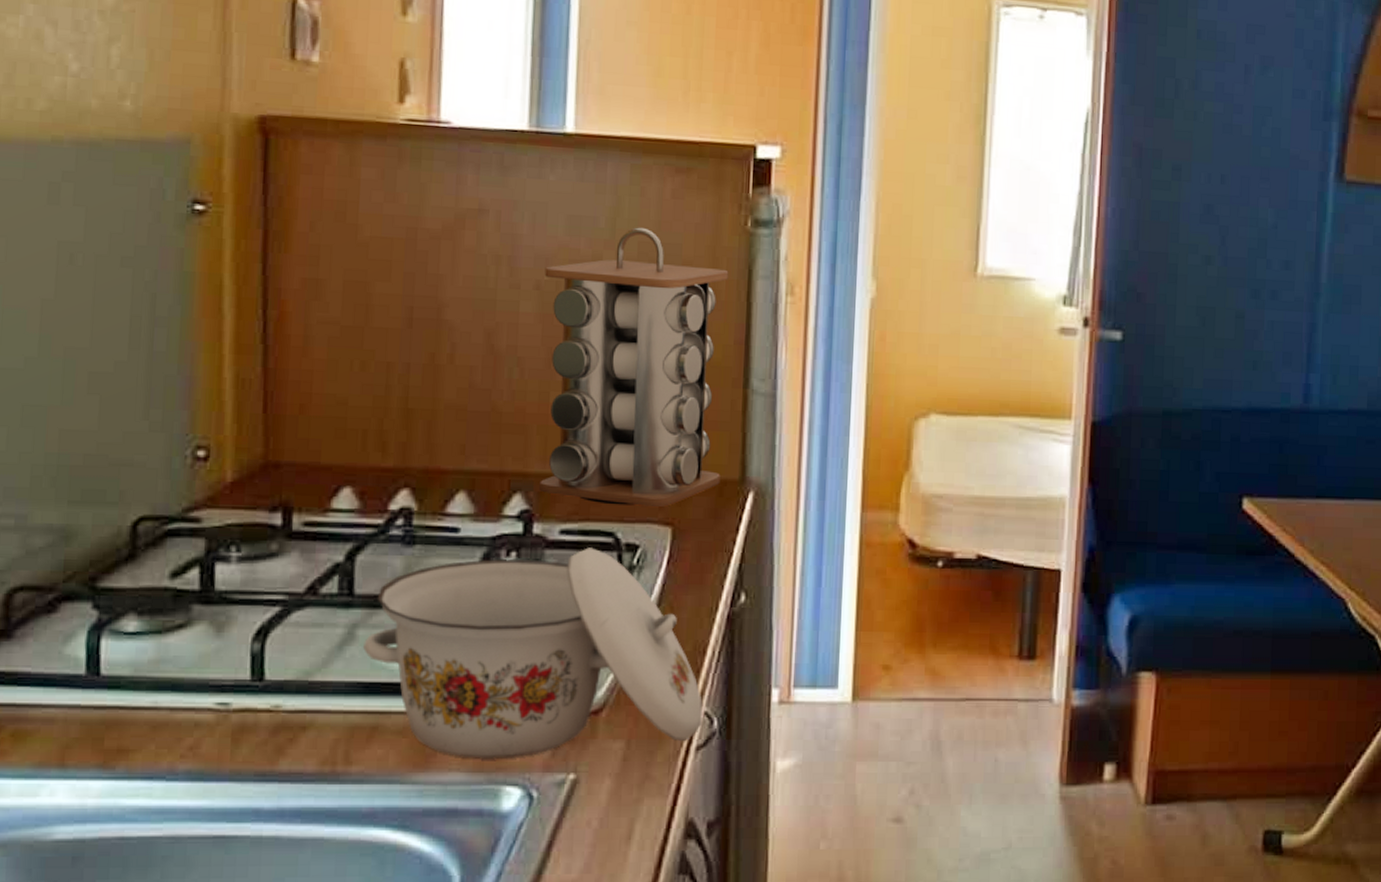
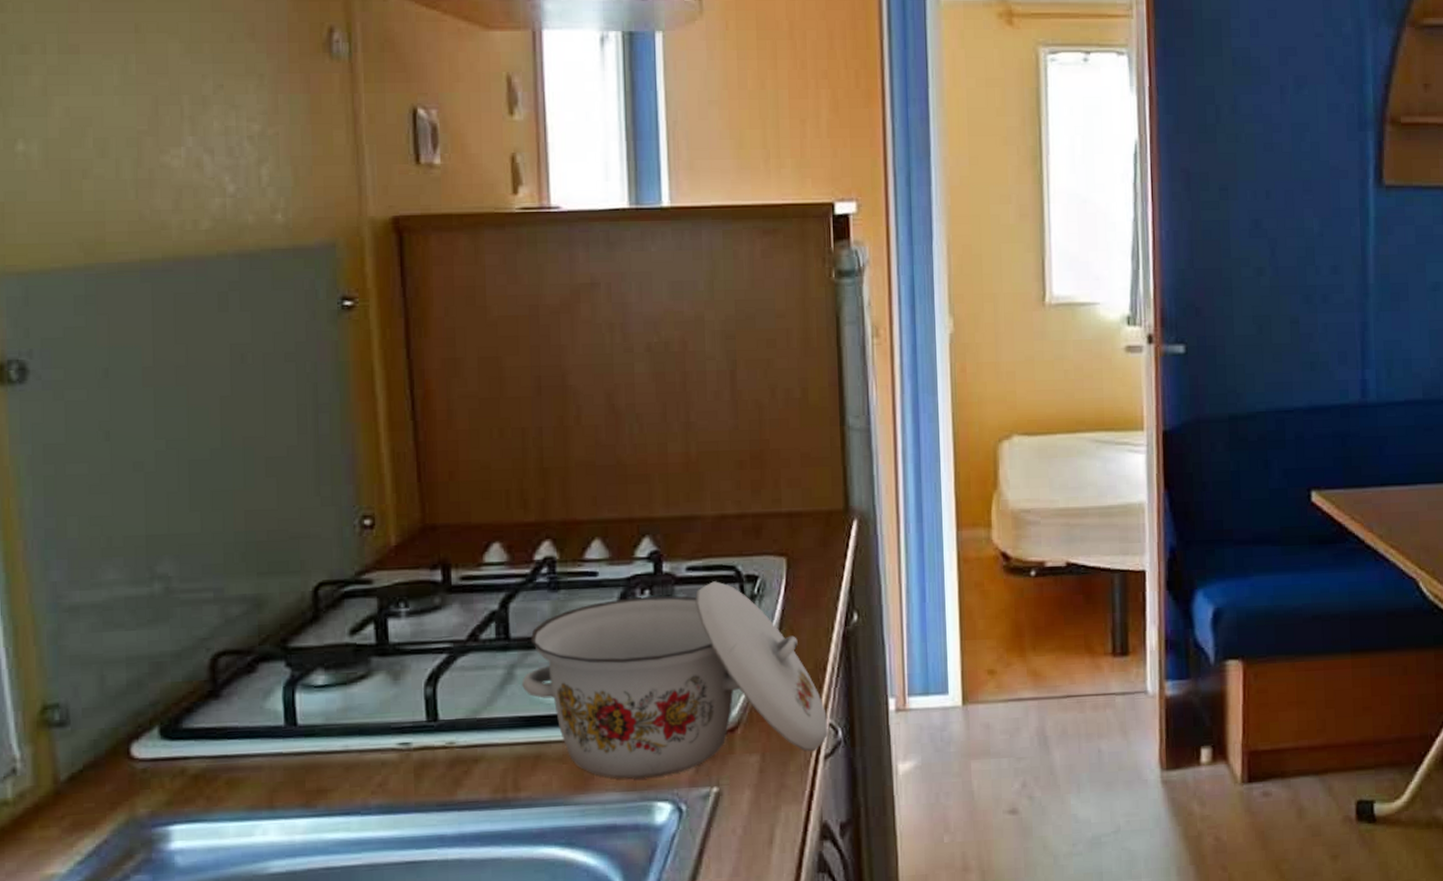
spice rack: present [539,227,729,508] -> none [654,287,826,541]

